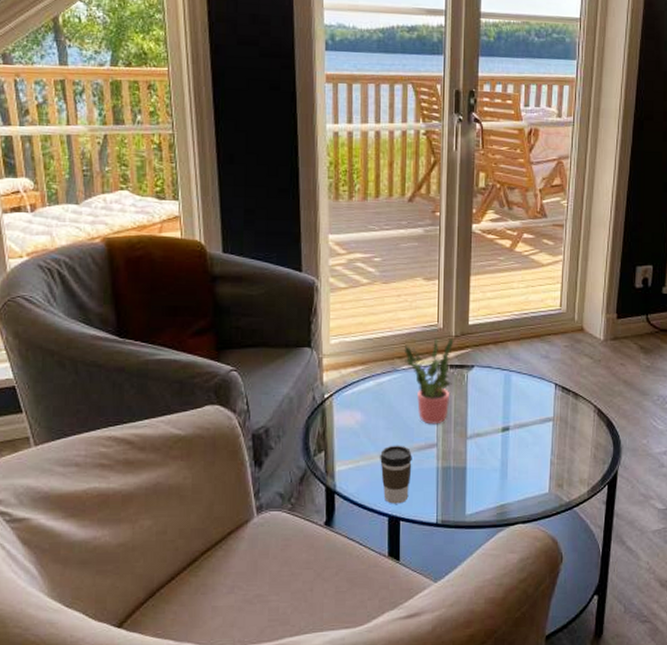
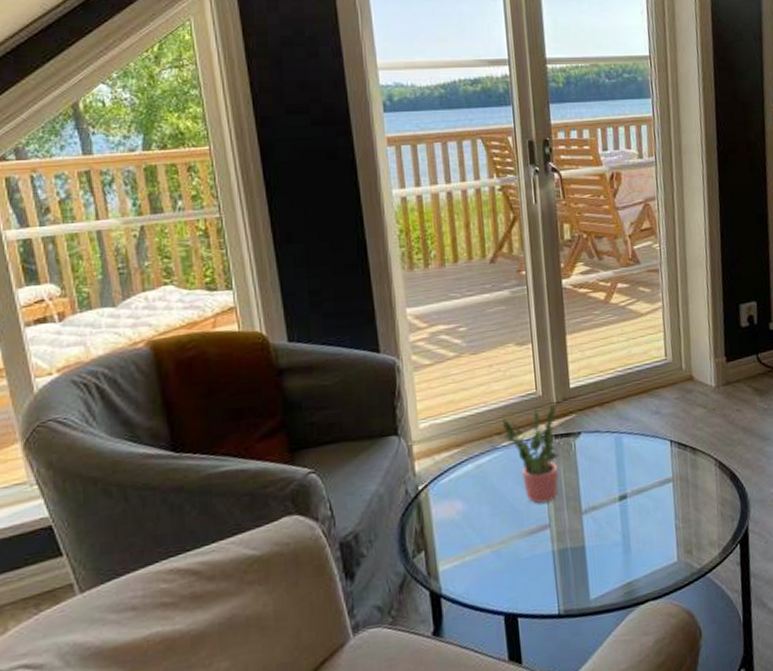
coffee cup: present [380,445,412,504] -> none [488,531,525,600]

